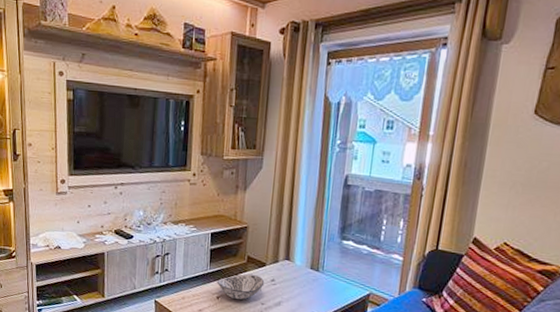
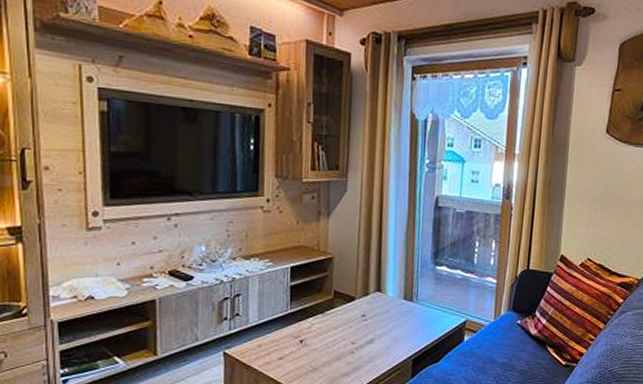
decorative bowl: present [217,274,265,300] -> none [299,311,355,342]

